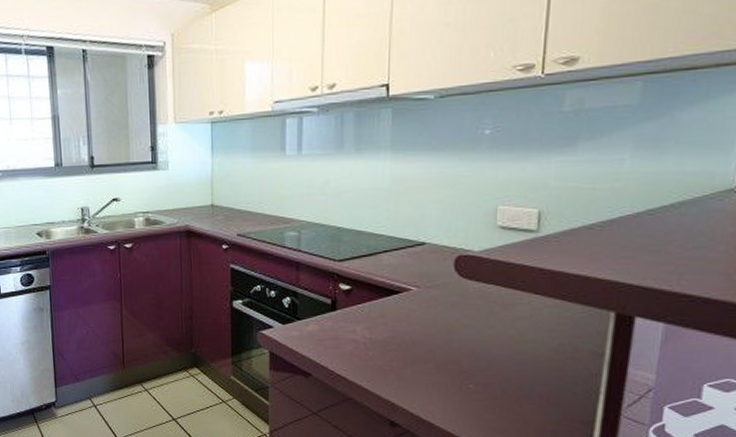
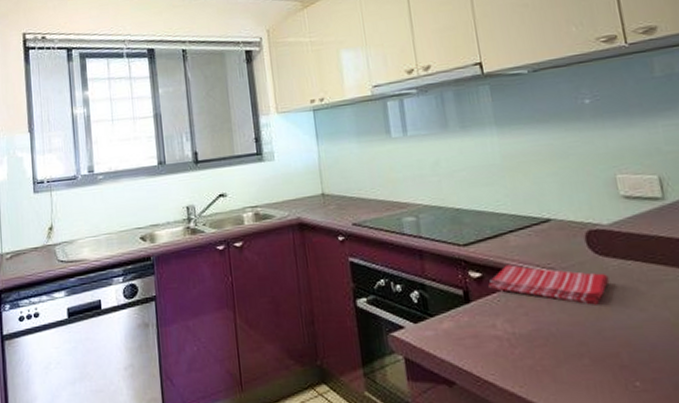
dish towel: none [356,281,468,320] -> present [488,264,610,305]

